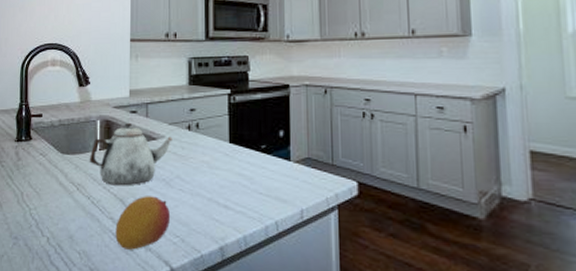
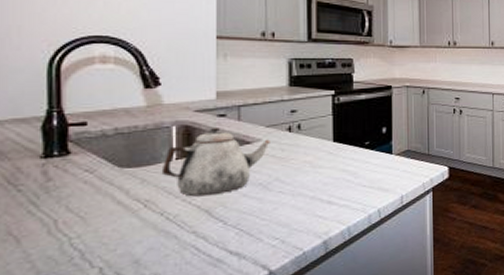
fruit: present [115,196,171,250] -> none [199,202,269,263]

